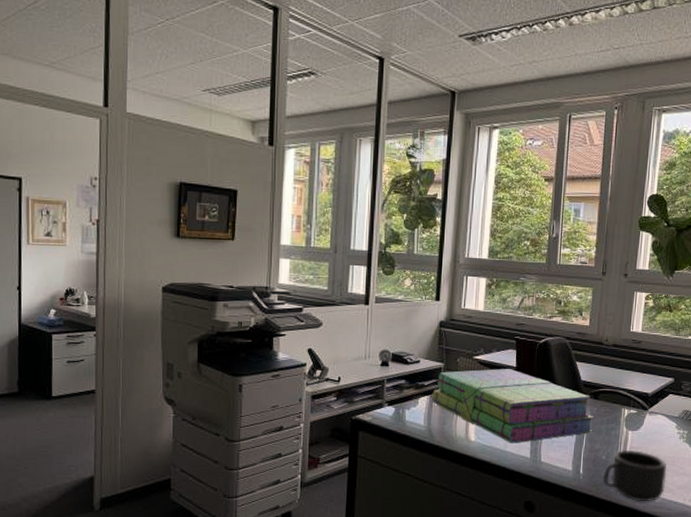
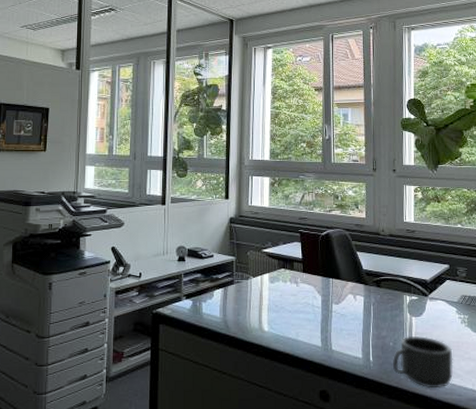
stack of books: present [432,369,595,444] -> none [226,260,379,333]

